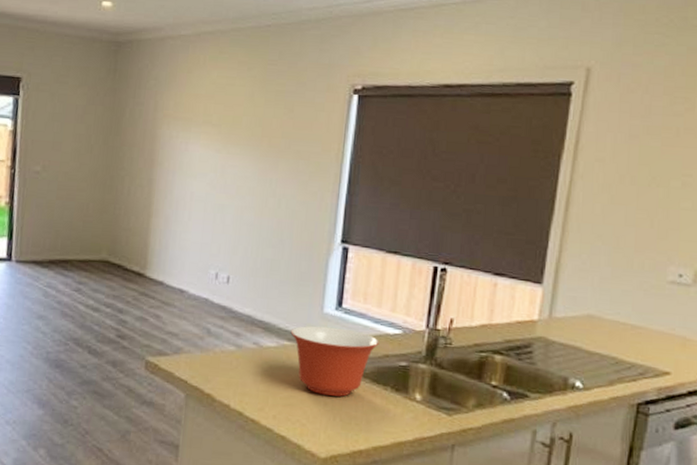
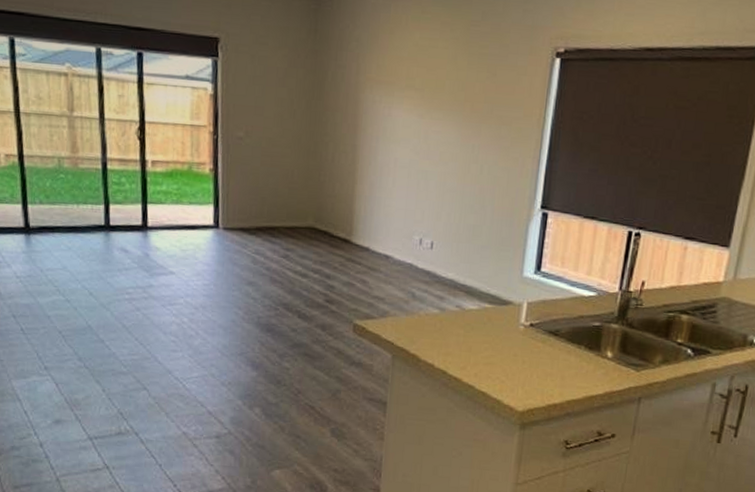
mixing bowl: present [290,325,379,397] -> none [491,289,575,355]

